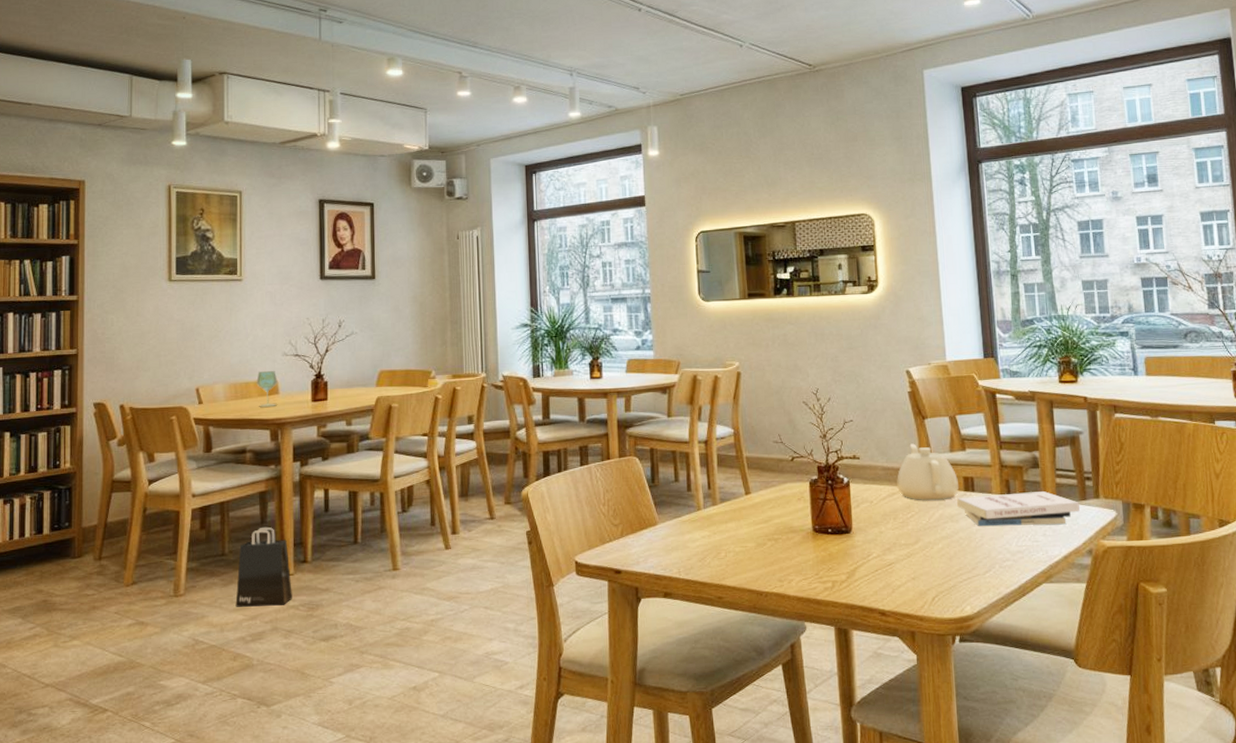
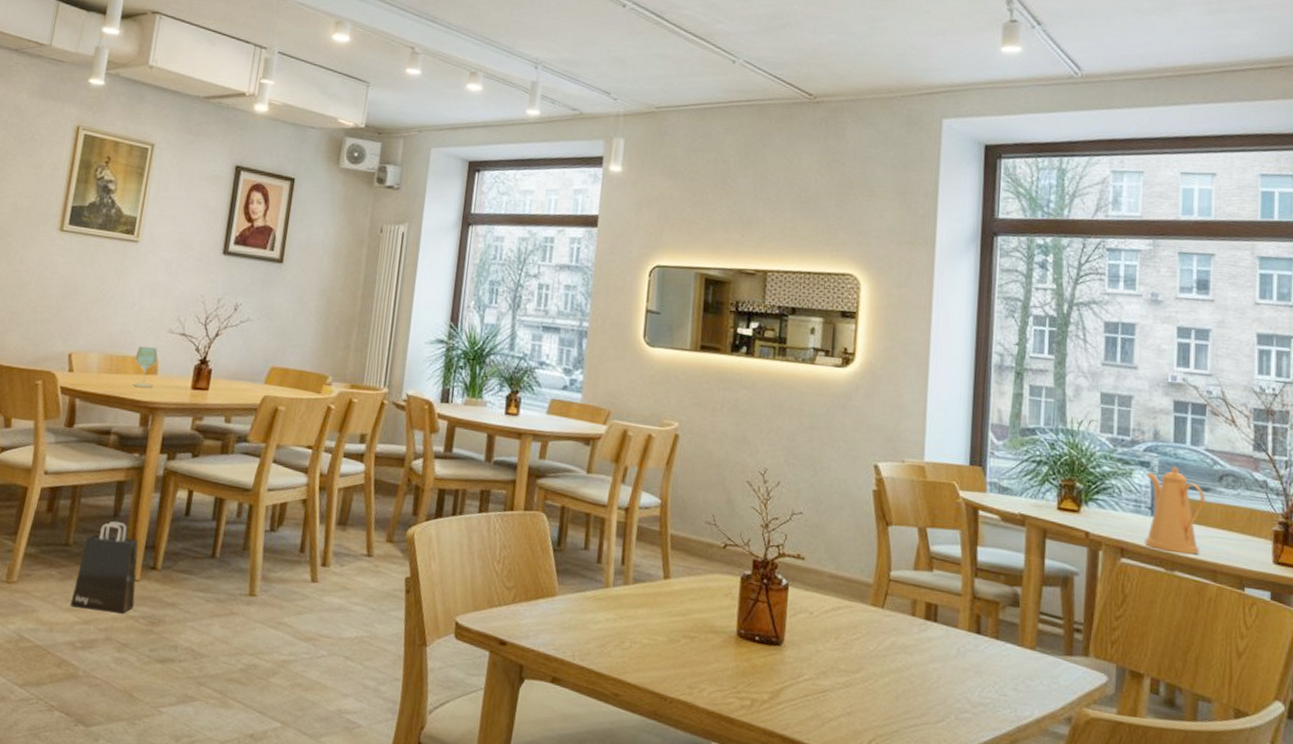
teapot: present [897,443,960,500] -> none [844,552,920,626]
books: present [956,491,1080,527] -> none [913,626,1063,680]
coffee pot: none [1126,332,1176,403] -> present [1144,466,1205,555]

